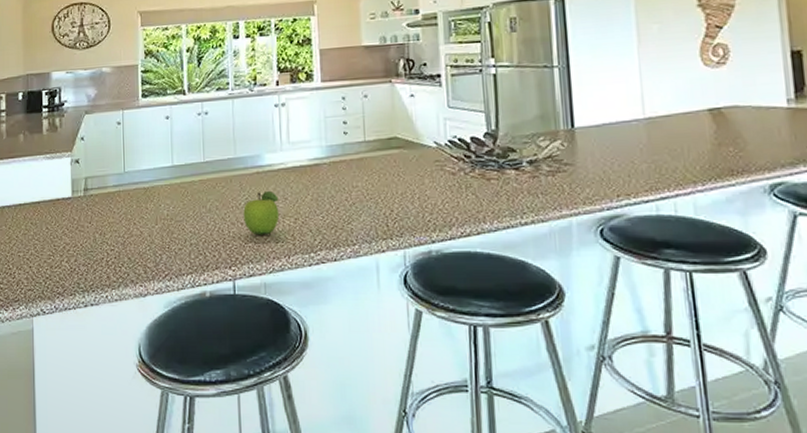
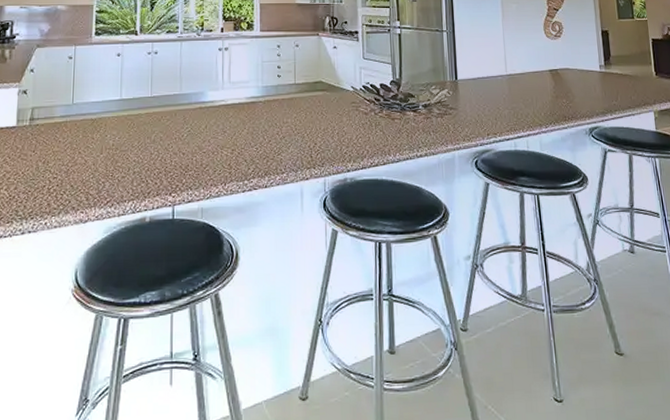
fruit: present [243,190,280,236] -> none [185,124,218,165]

